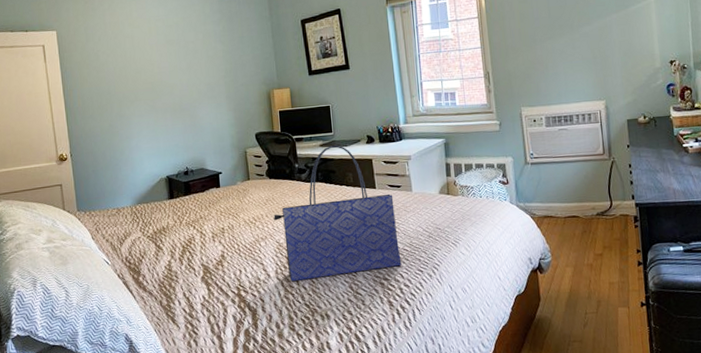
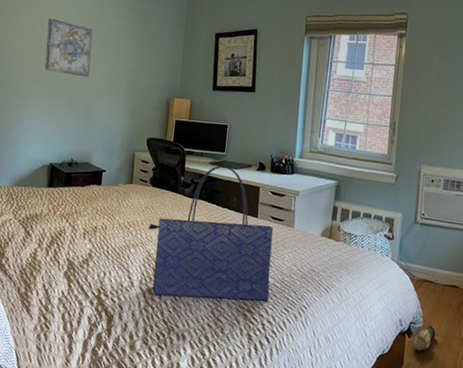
wall art: none [137,36,188,88] -> present [44,18,93,78]
pitcher plant: none [543,257,566,285] -> present [411,324,436,352]

